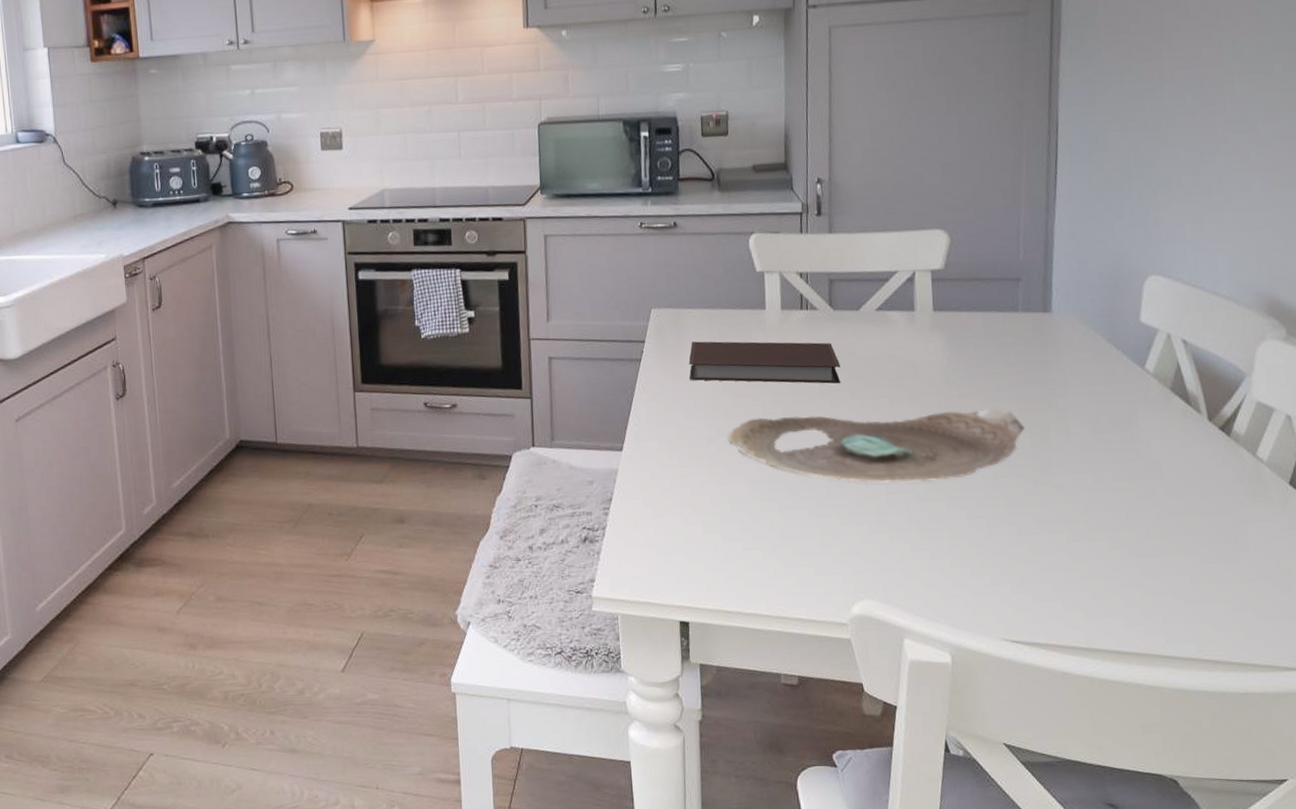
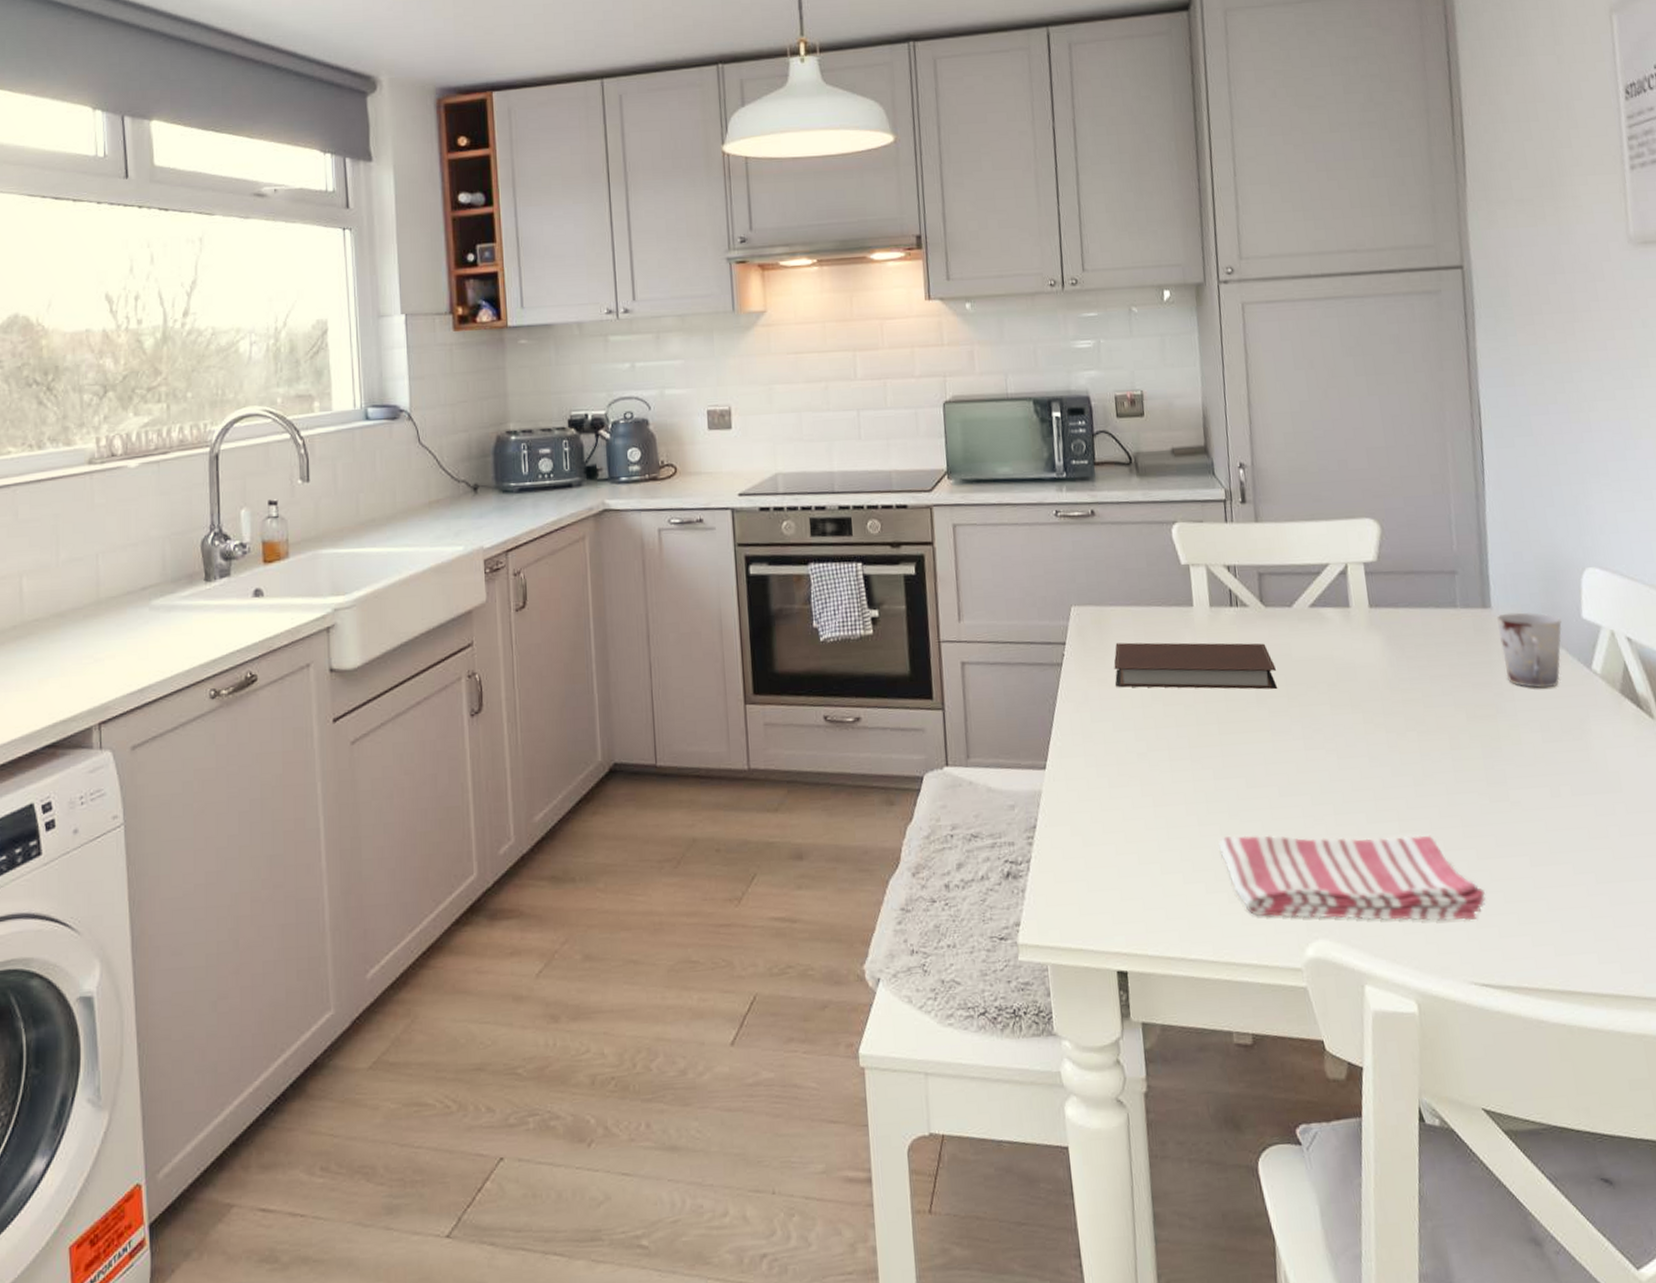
decorative bowl: present [729,407,1025,484] -> none [1161,714,1475,803]
dish towel: none [777,510,1023,587] -> present [1219,835,1486,921]
cup: none [1055,316,1119,386] -> present [1496,612,1562,689]

